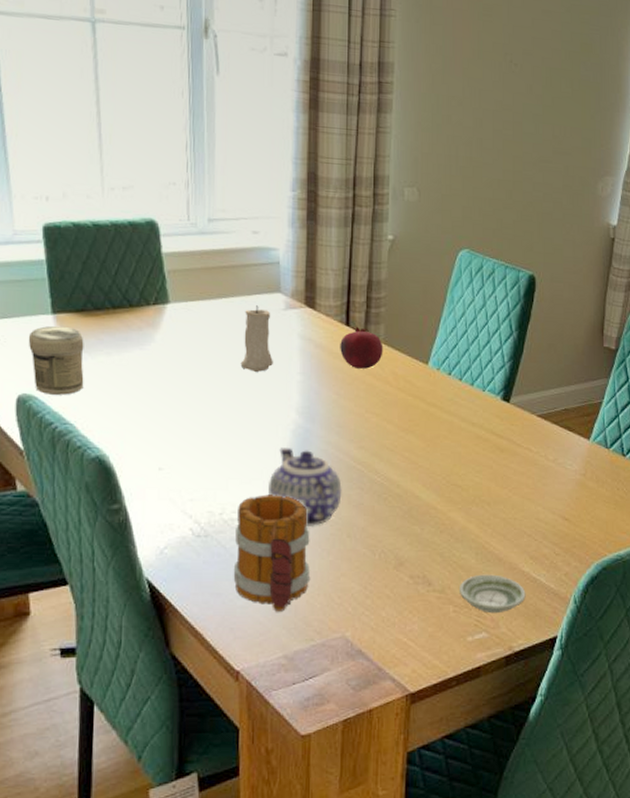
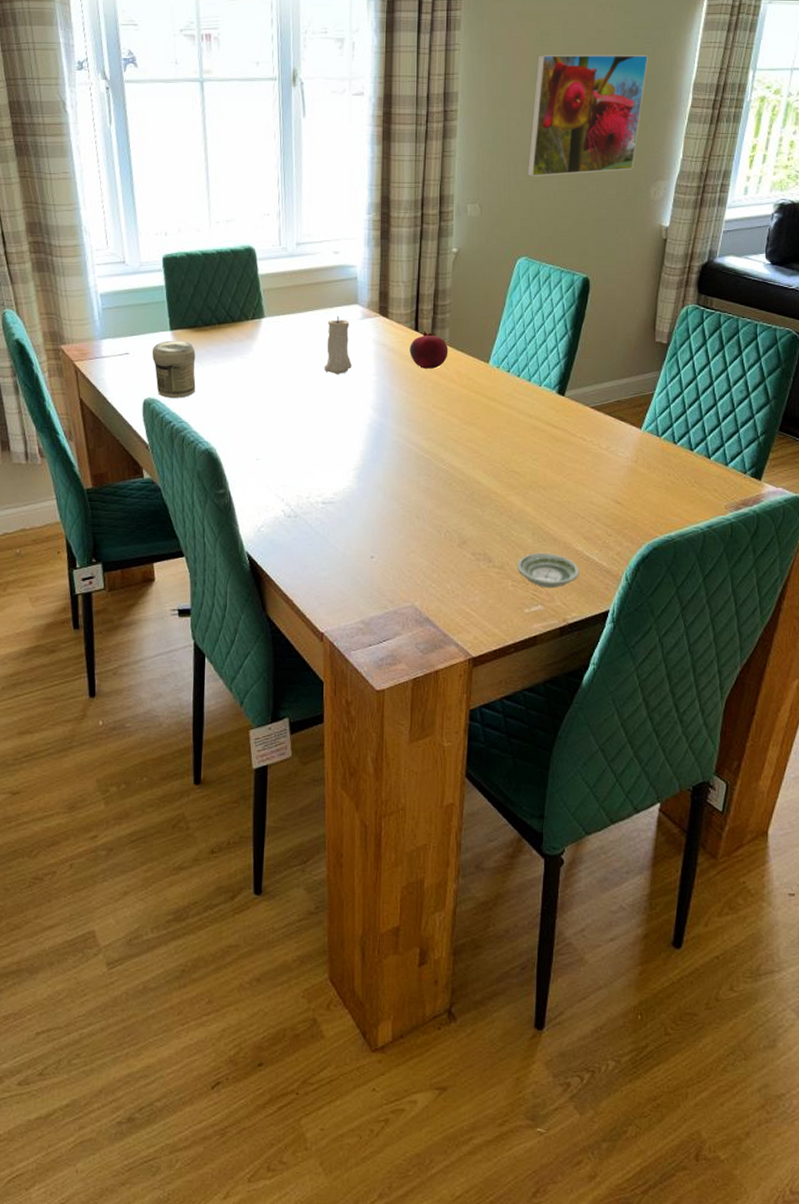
mug: present [233,494,311,612] -> none [318,481,384,583]
teapot: present [268,448,342,528] -> none [348,440,412,510]
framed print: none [468,30,596,163] -> present [526,54,649,177]

